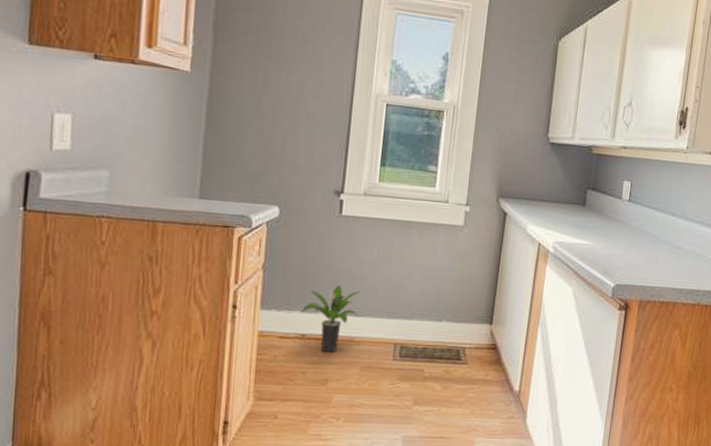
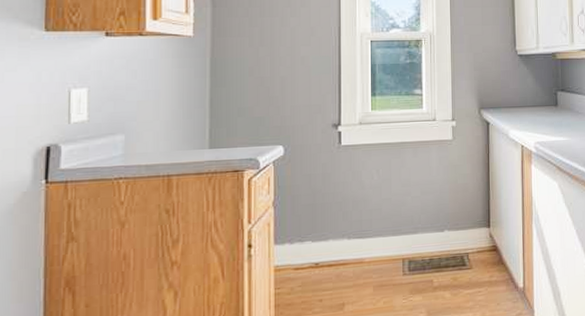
potted plant: present [301,285,361,353] -> none [313,211,367,278]

